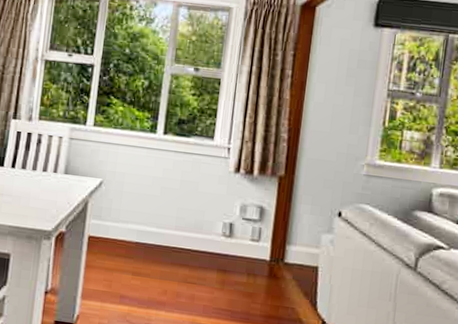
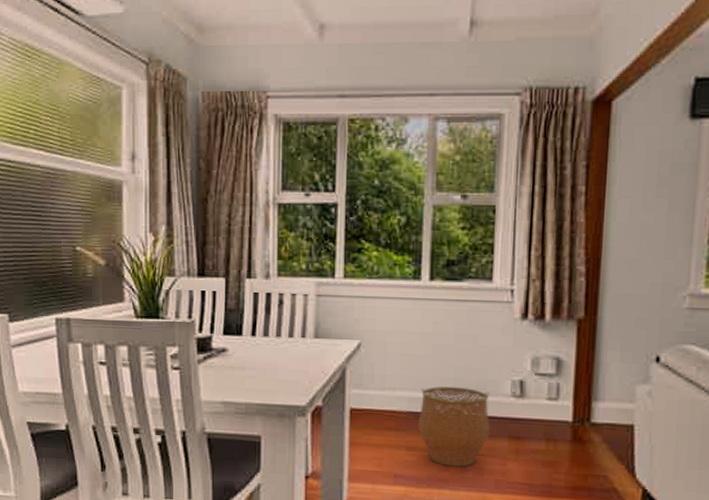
basket: none [143,222,205,293] -> present [417,386,490,467]

